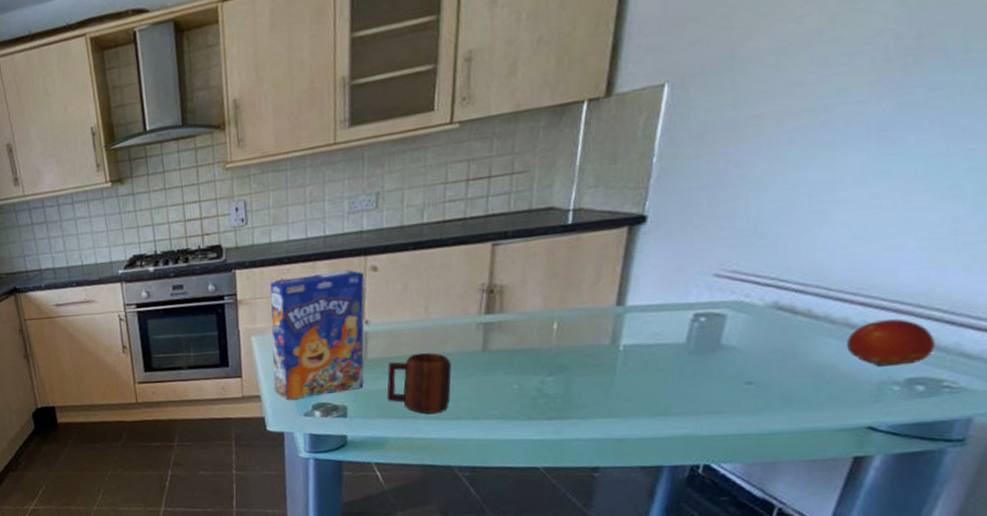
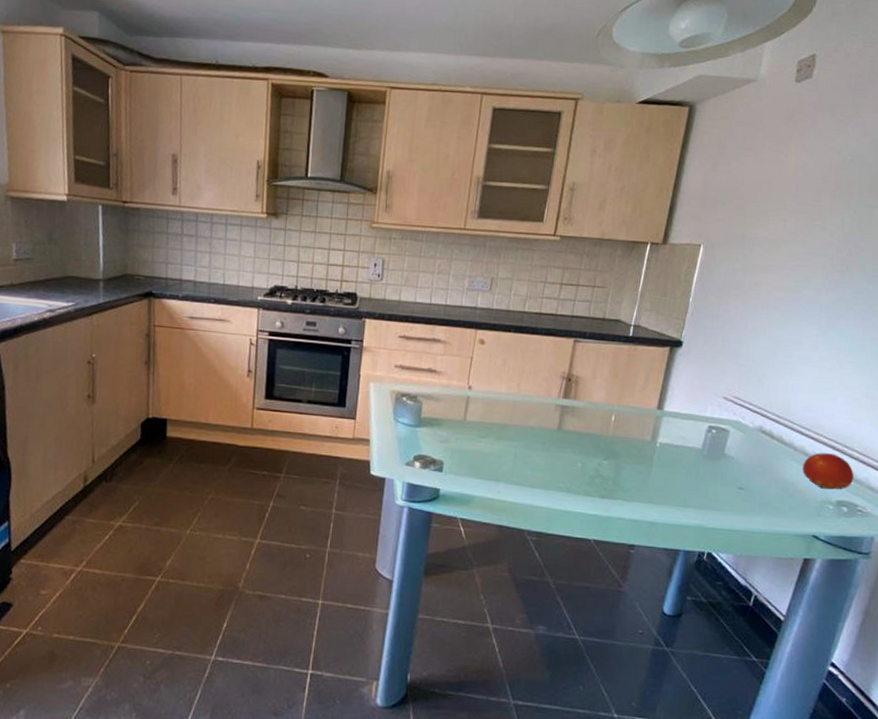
cereal box: present [270,270,365,401] -> none [383,336,473,448]
mug: present [387,352,452,414] -> none [478,422,533,480]

